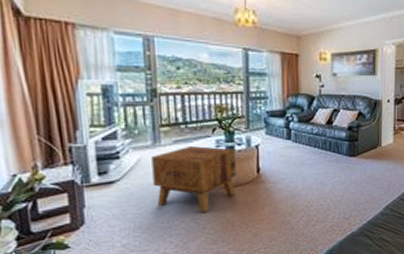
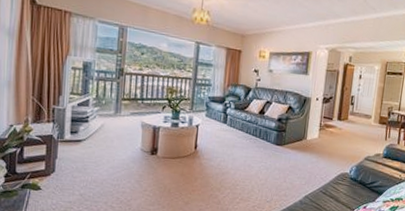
side table: present [151,146,237,212] -> none [111,119,179,176]

